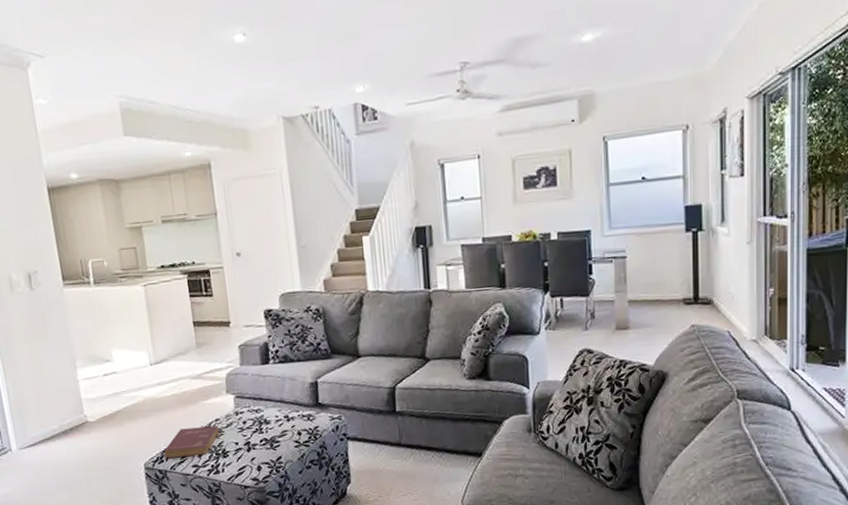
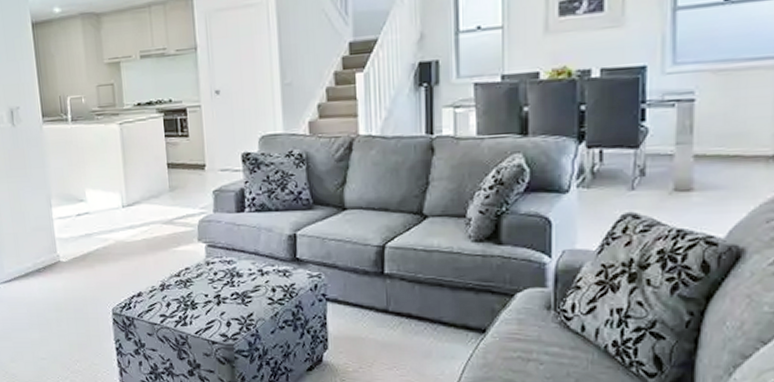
book: present [164,425,219,459] -> none [132,275,189,306]

